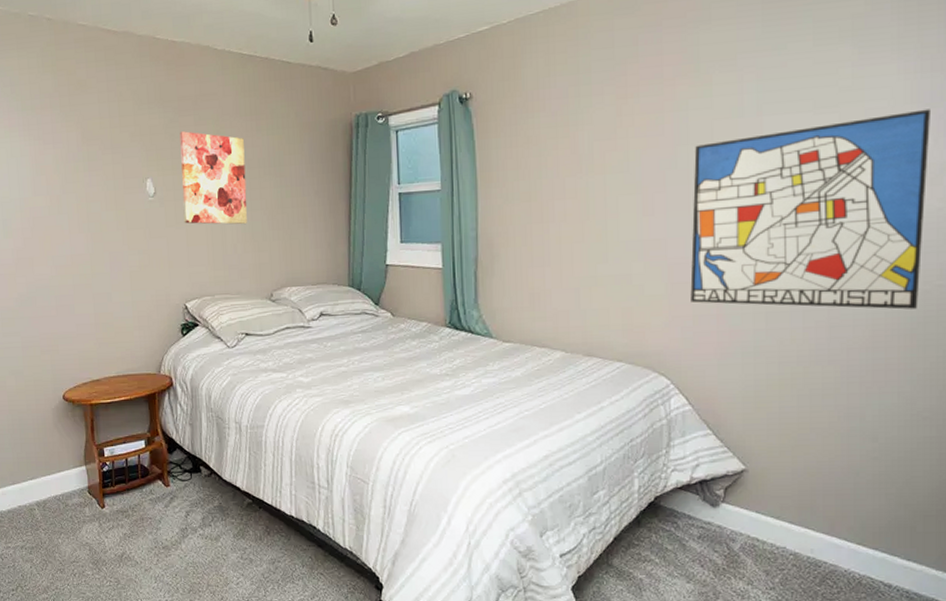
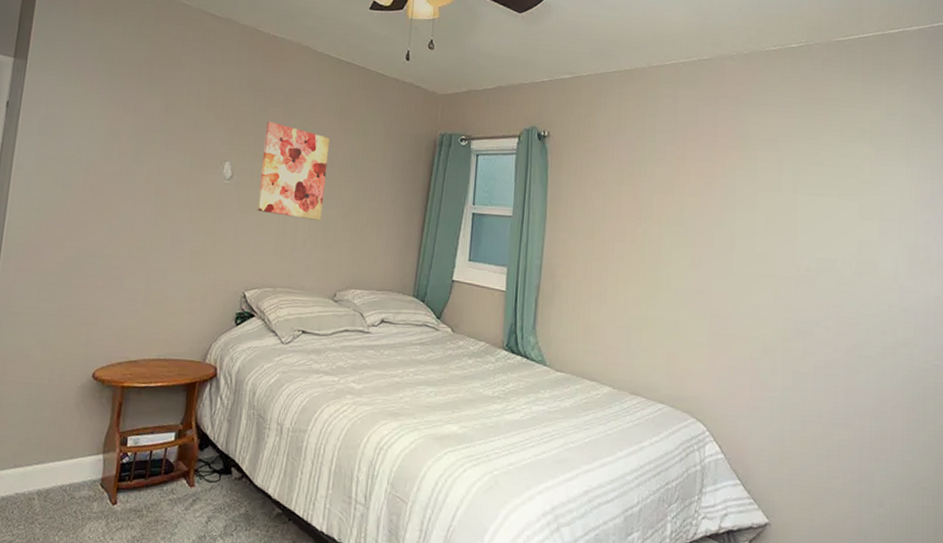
wall art: present [690,109,930,310] -> none [728,209,930,385]

